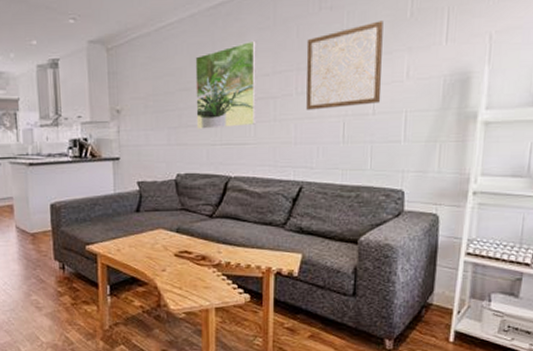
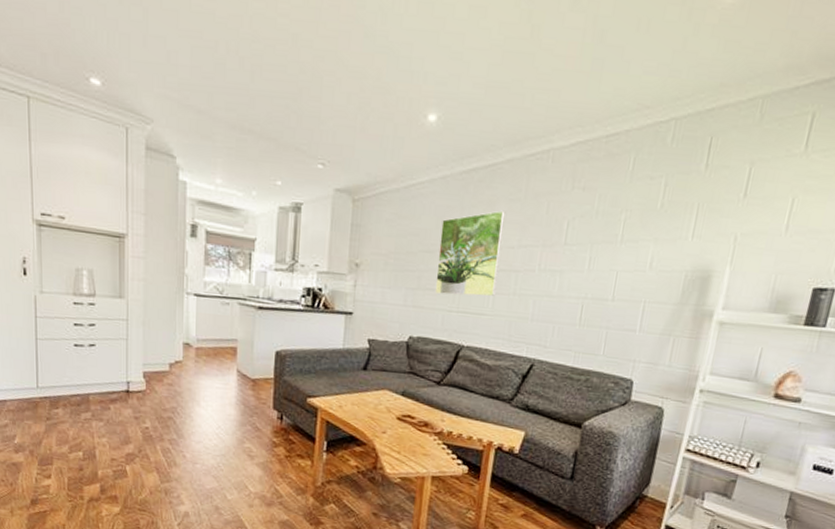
wall art: present [306,20,384,110] -> none [547,208,634,291]

